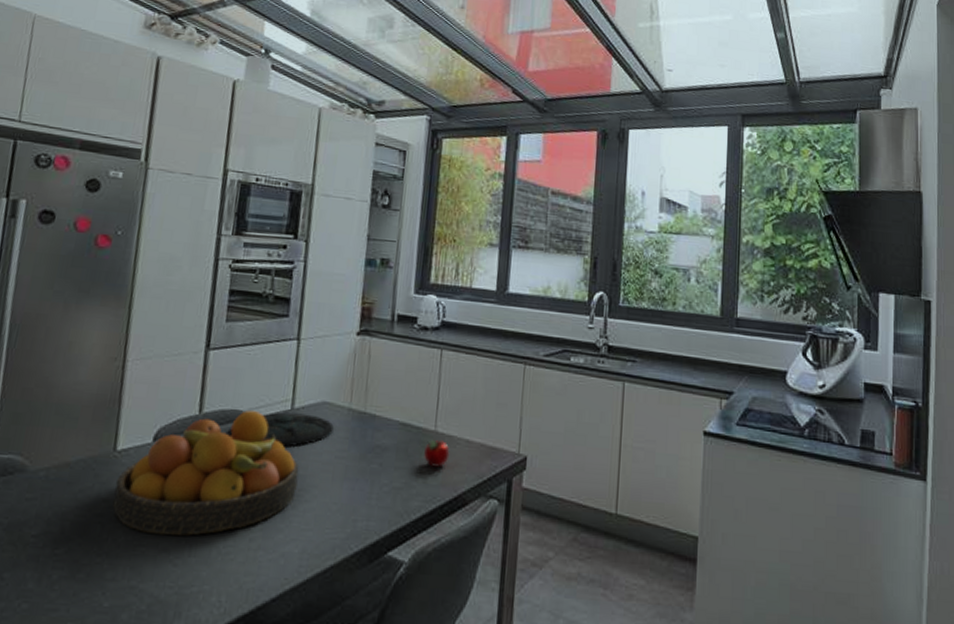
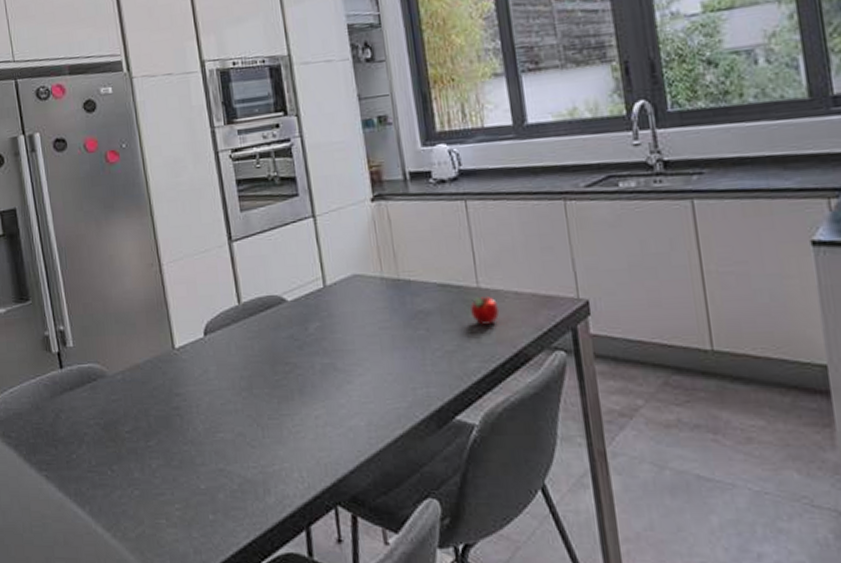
fruit bowl: present [112,410,299,536] -> none [182,294,348,421]
plate: present [261,412,334,447] -> none [299,289,371,325]

